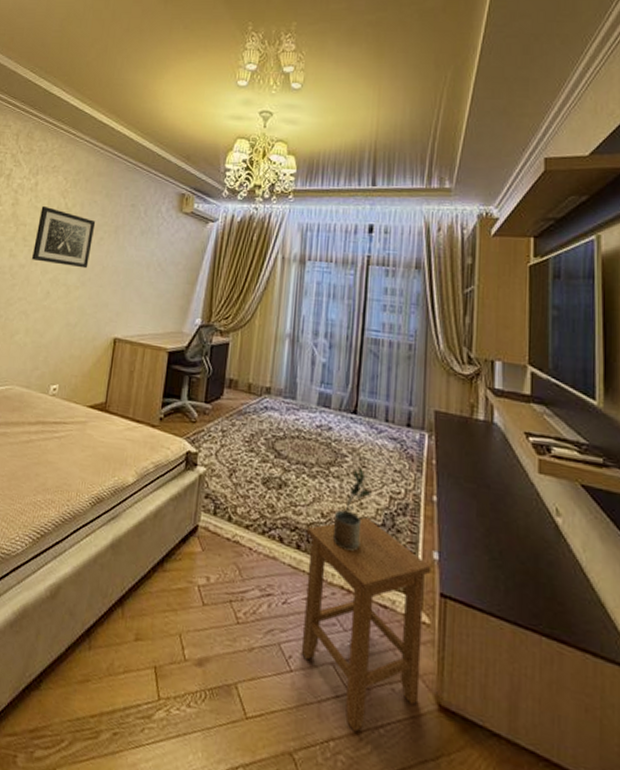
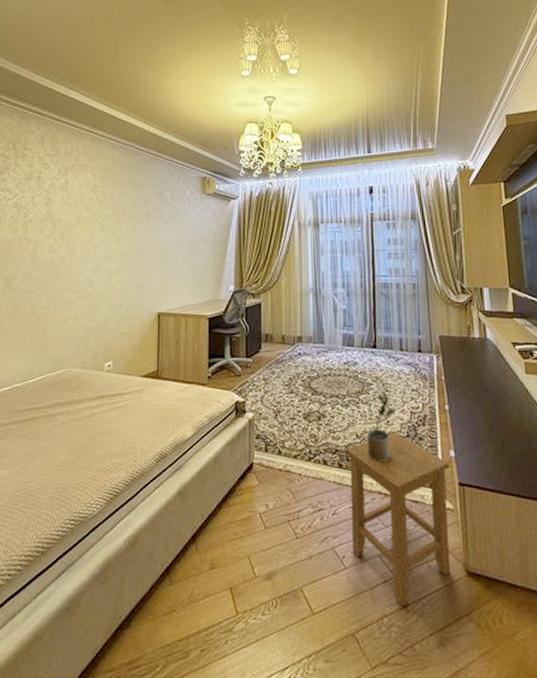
wall art: present [32,206,96,269] -> none [72,202,128,255]

